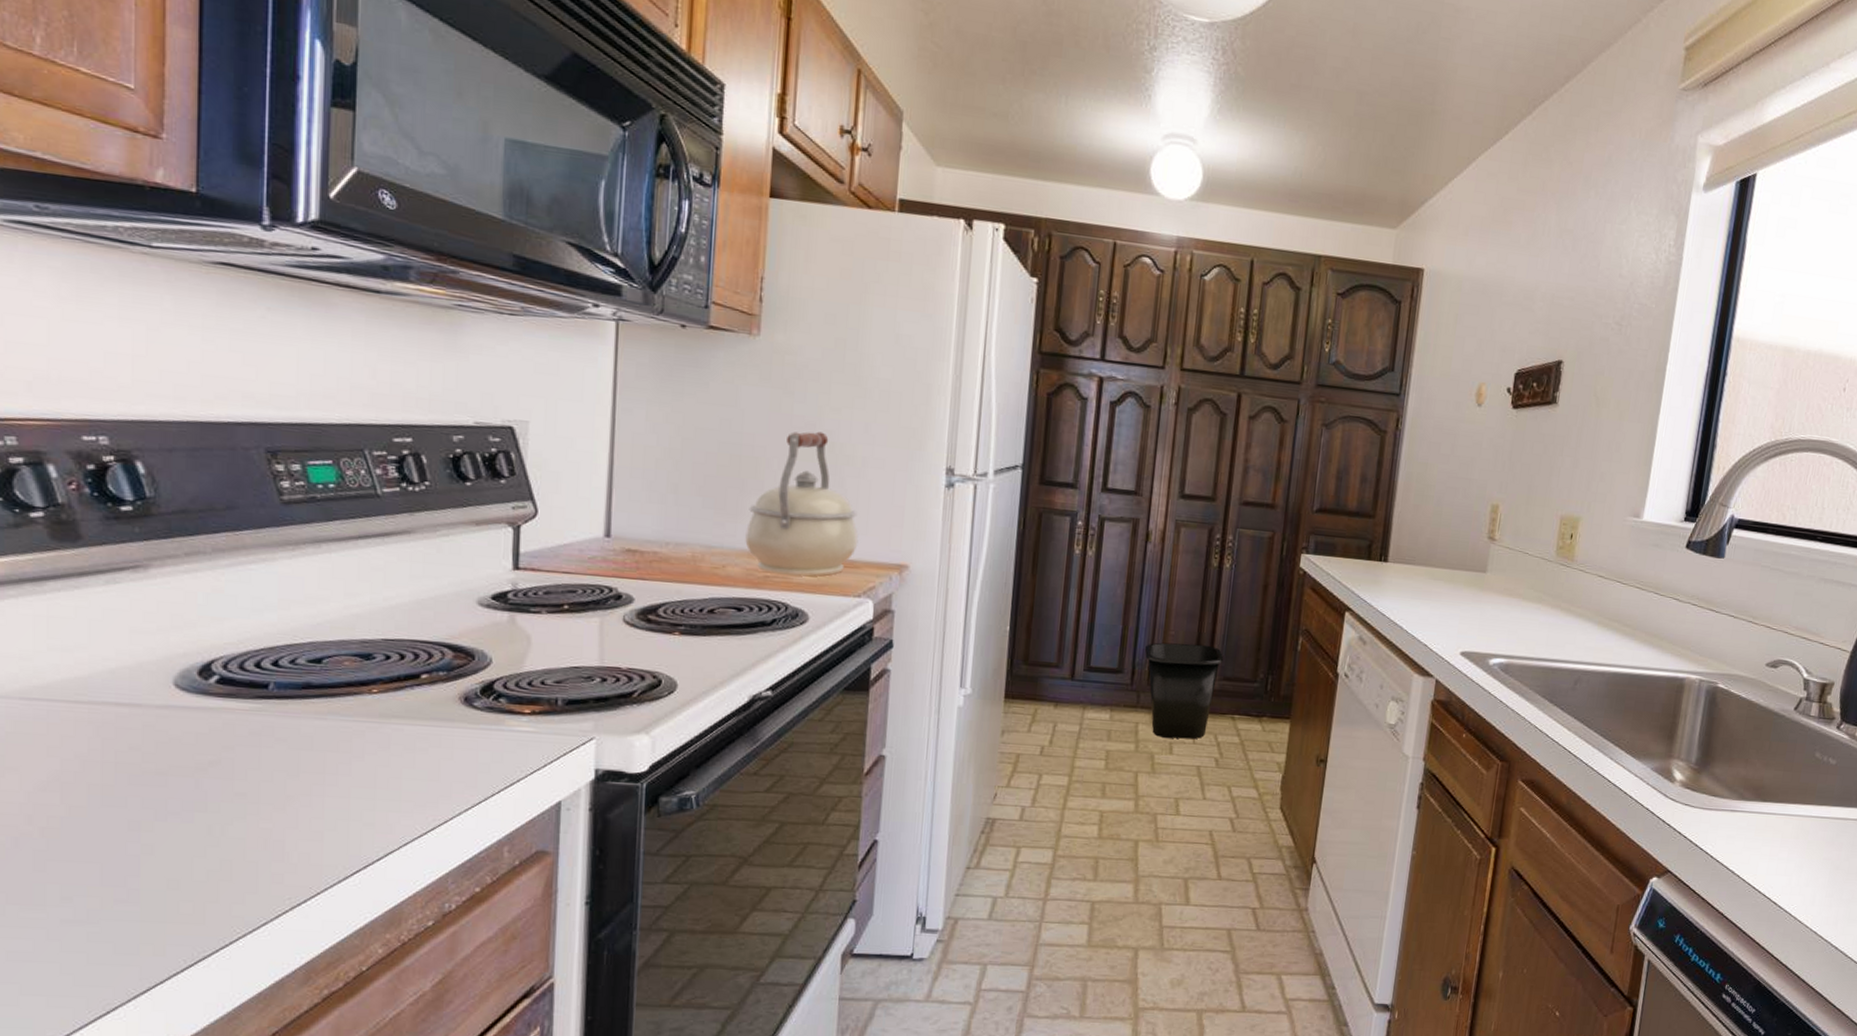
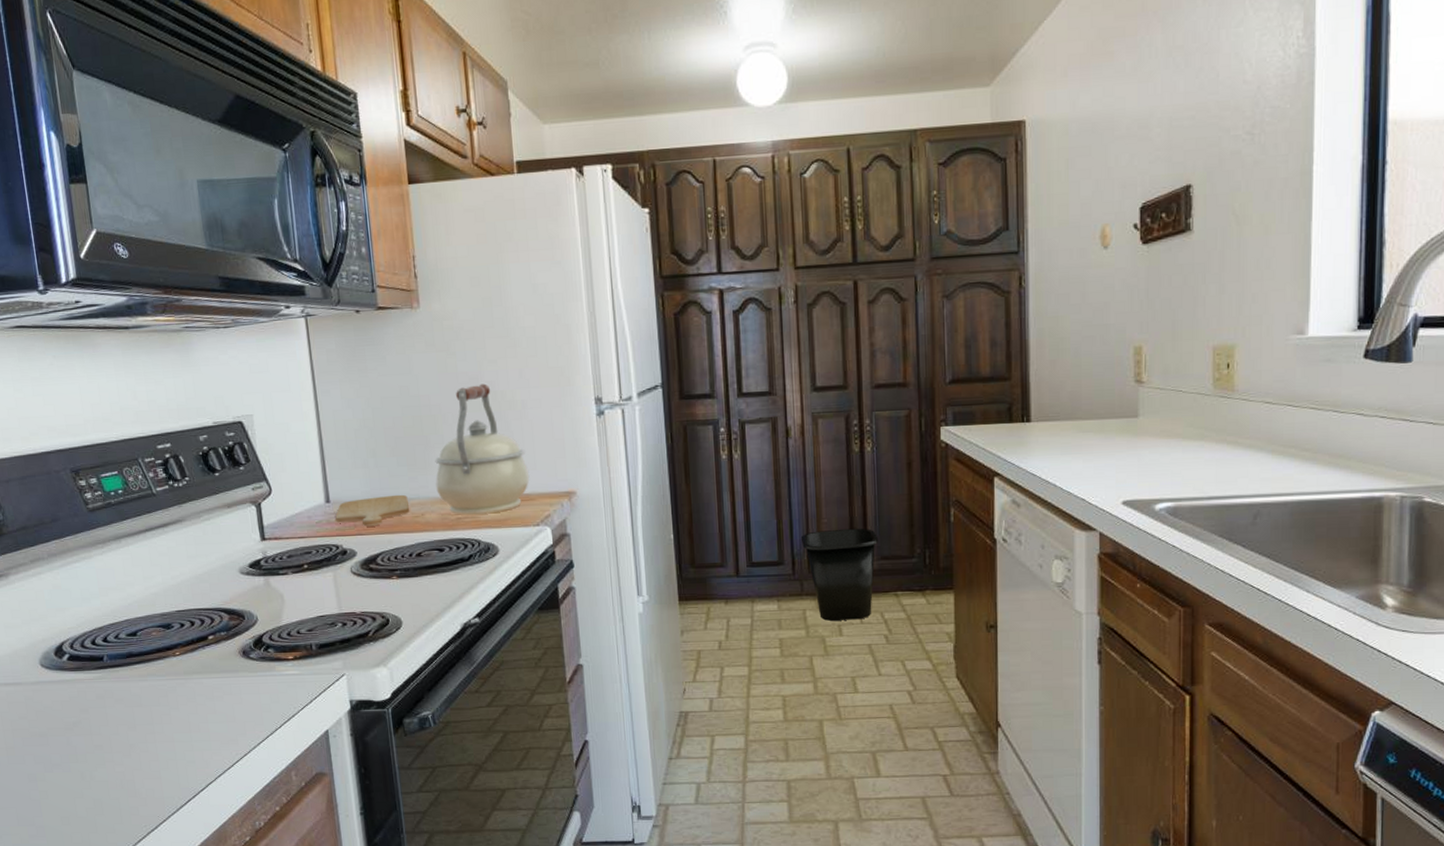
chopping board: none [614,538,710,572] -> present [335,494,410,527]

